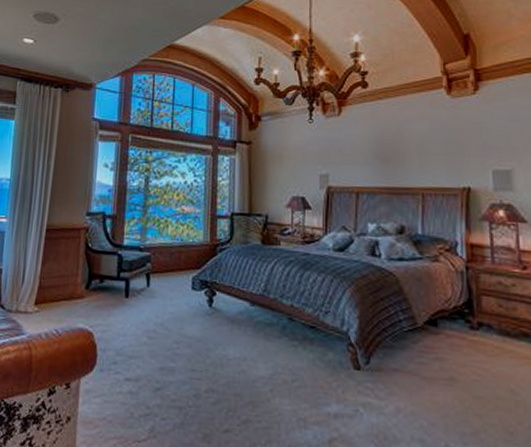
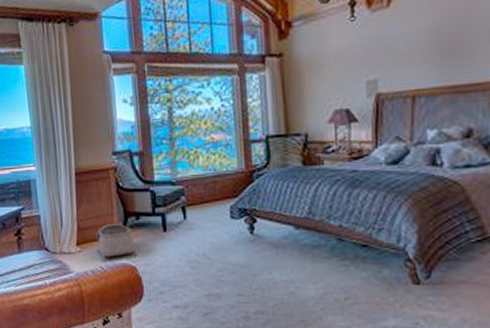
basket: none [55,284,97,324] -> present [96,223,138,261]

